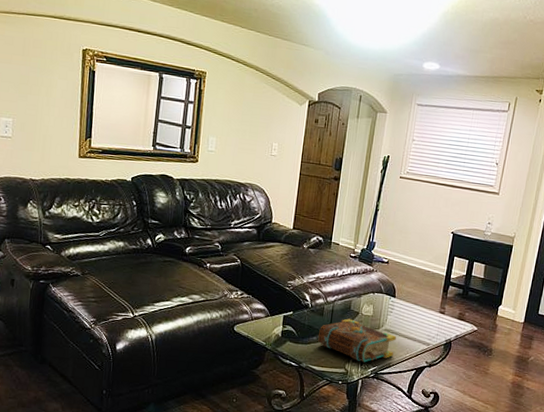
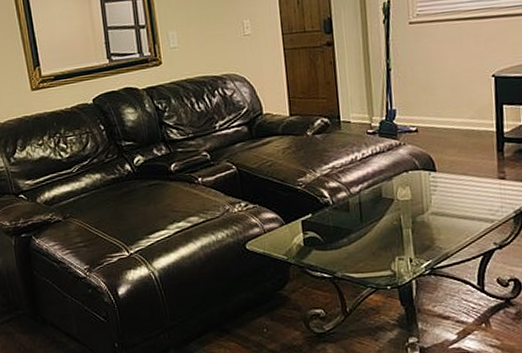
book: present [318,318,396,363] -> none [348,208,449,259]

